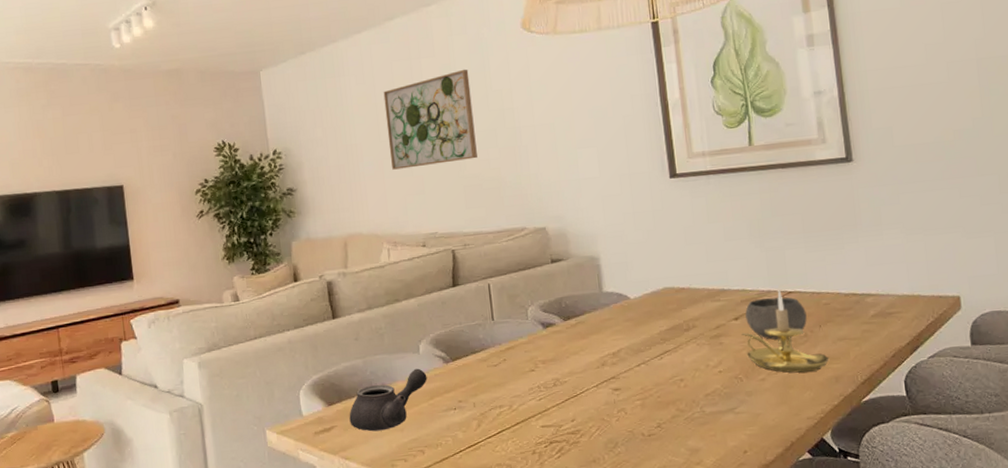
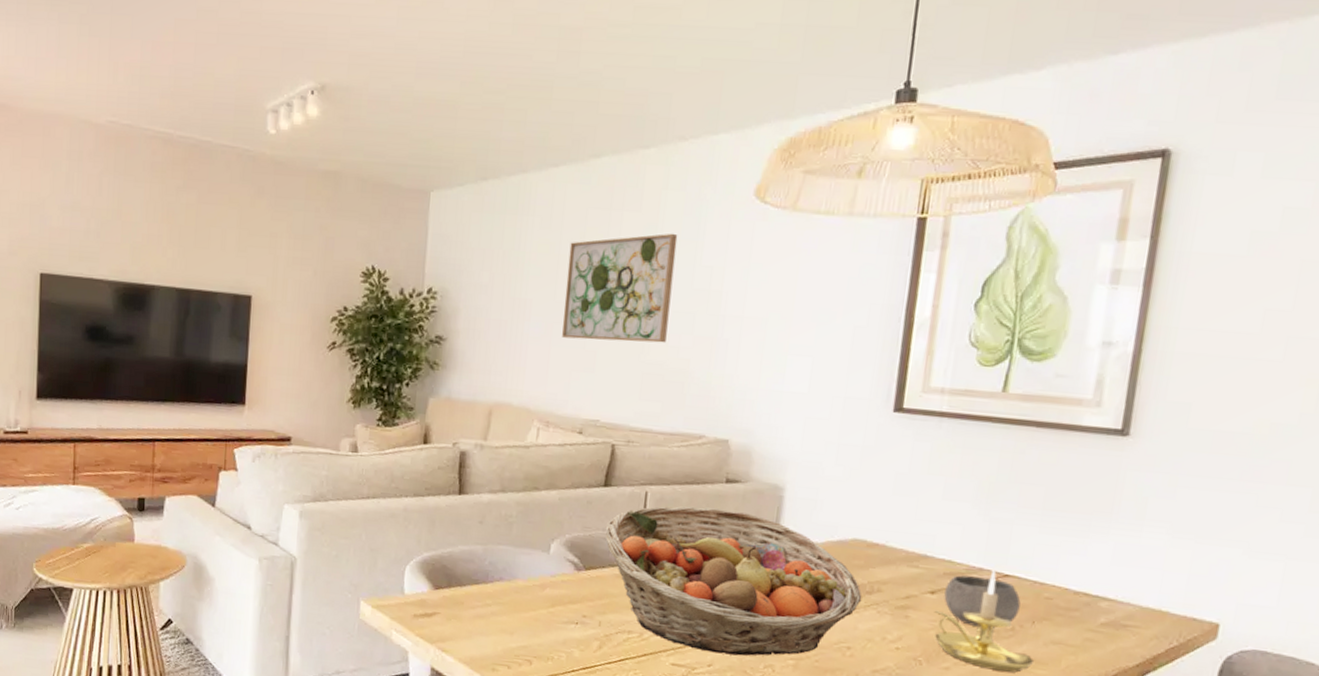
teapot: present [349,368,428,432] -> none [455,569,553,630]
fruit basket: none [461,284,682,409] -> present [605,506,862,656]

